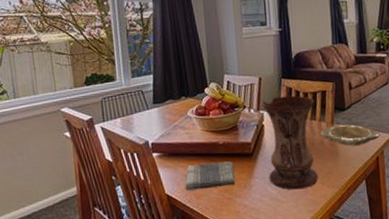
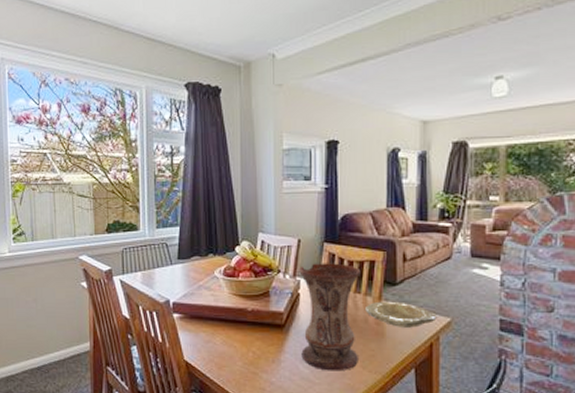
dish towel: present [185,161,236,191] -> none [206,330,263,359]

